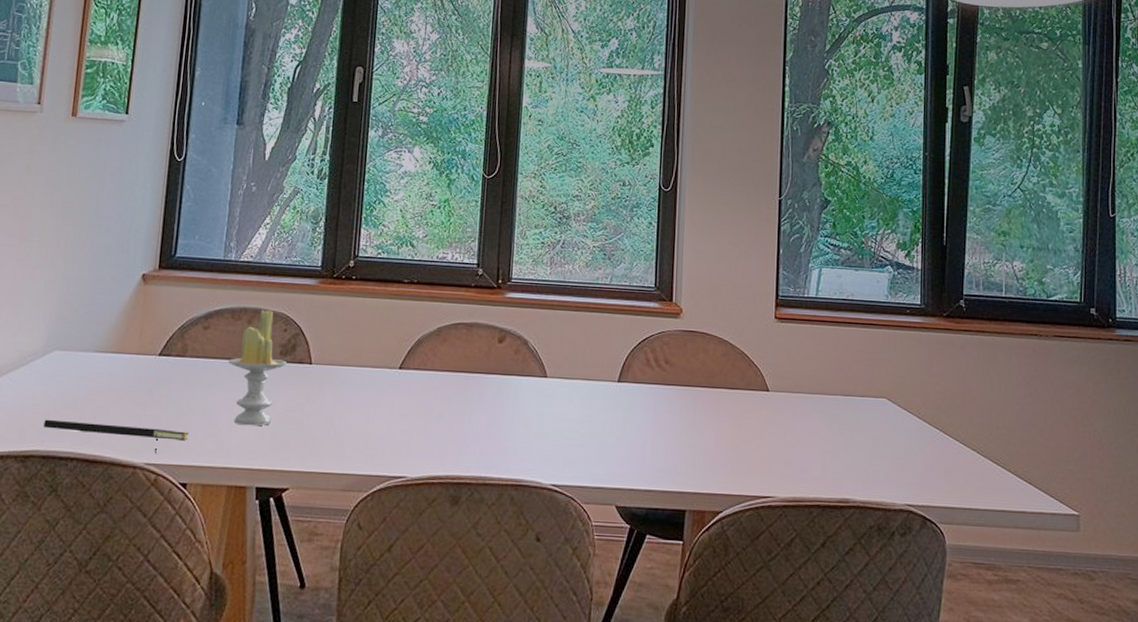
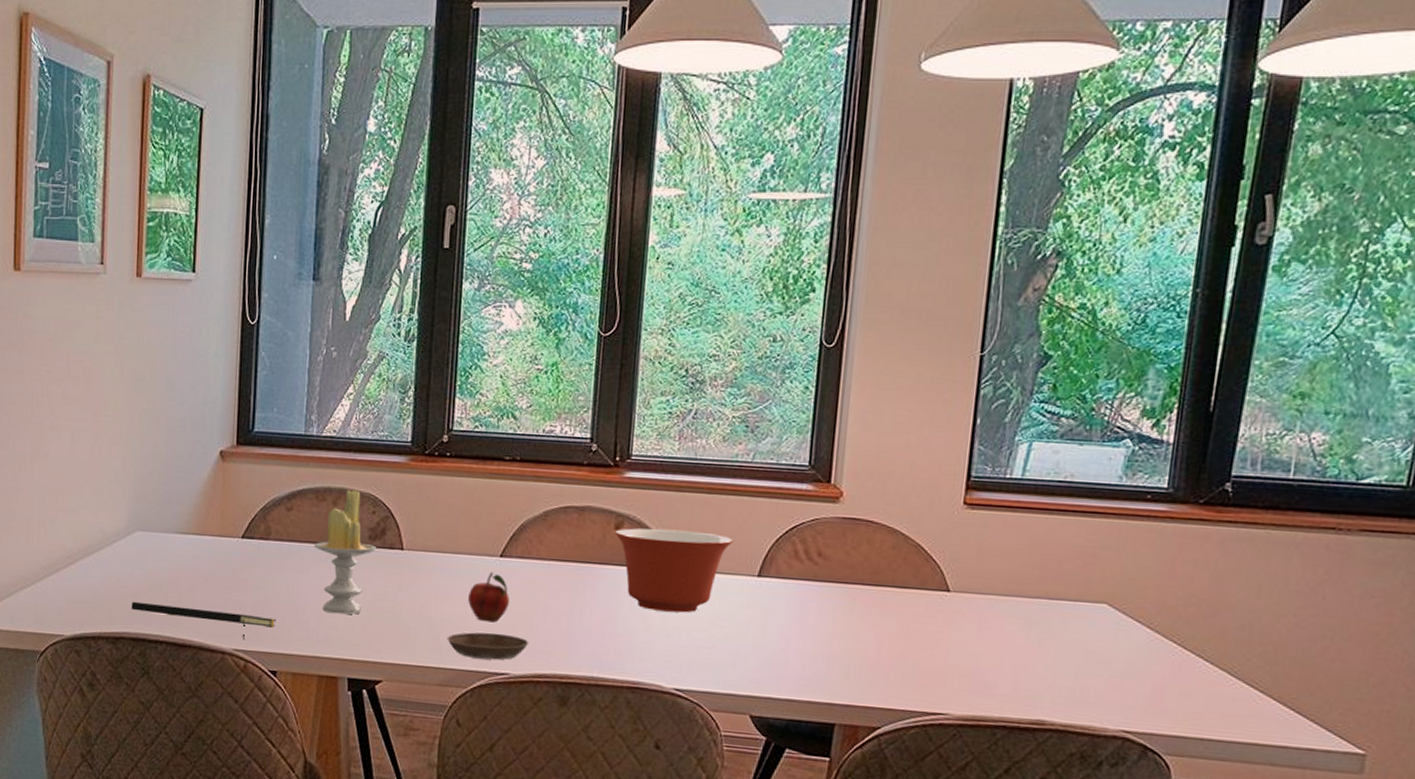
saucer: none [350,439,425,465] -> present [447,632,530,660]
fruit: none [370,383,407,429] -> present [468,572,509,623]
mixing bowl: none [498,341,597,416] -> present [615,528,734,613]

